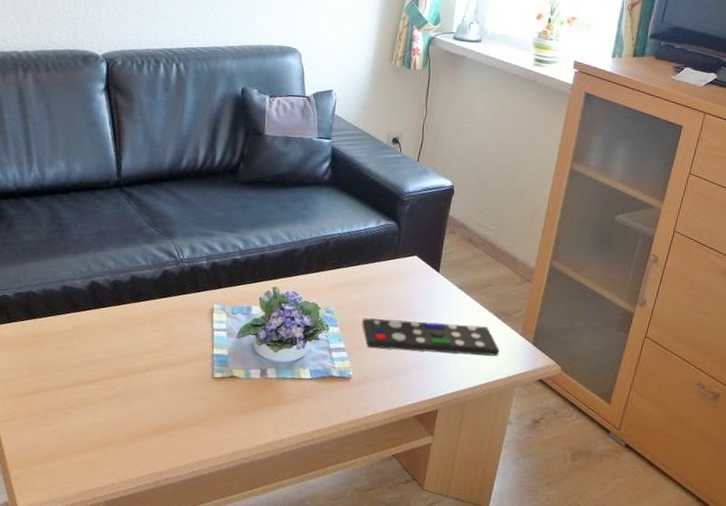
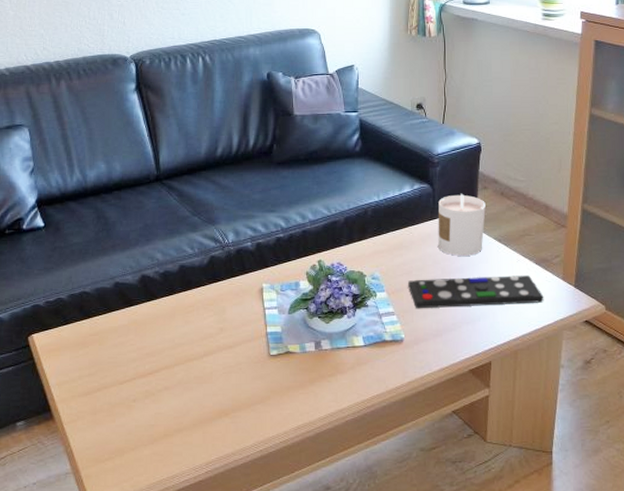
candle: none [398,235,452,300] -> present [438,193,486,256]

